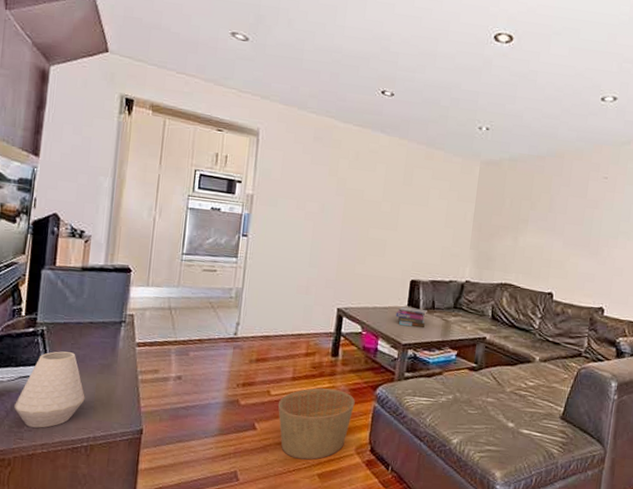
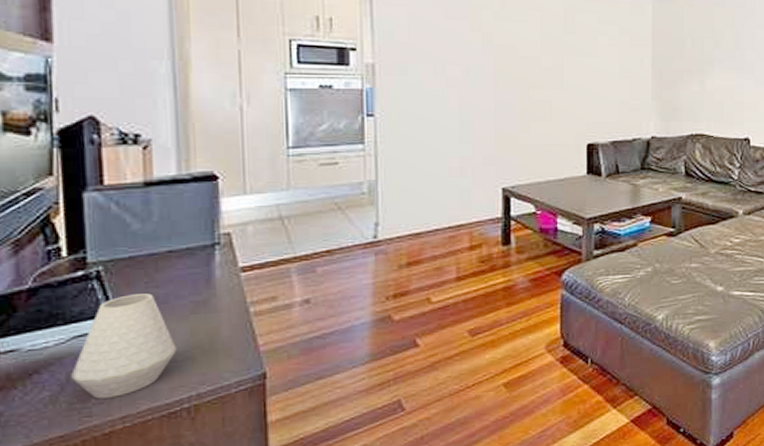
basket: present [277,388,355,460] -> none [442,283,538,371]
books: present [395,306,427,327] -> none [574,175,611,198]

